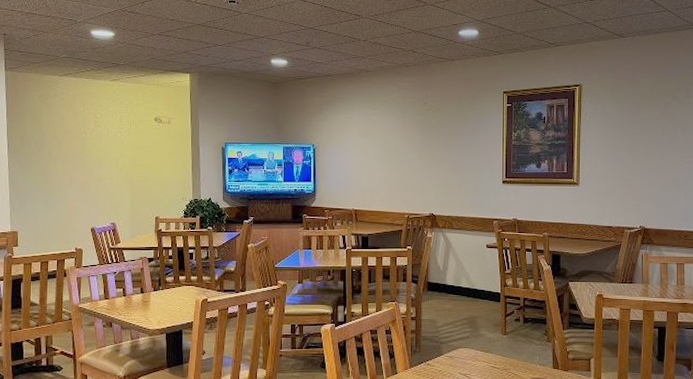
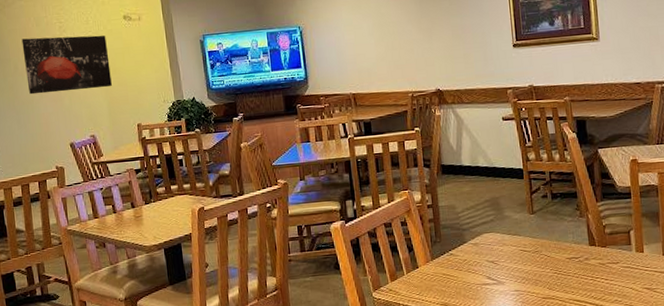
wall art: none [58,129,137,181] -> present [21,35,112,95]

